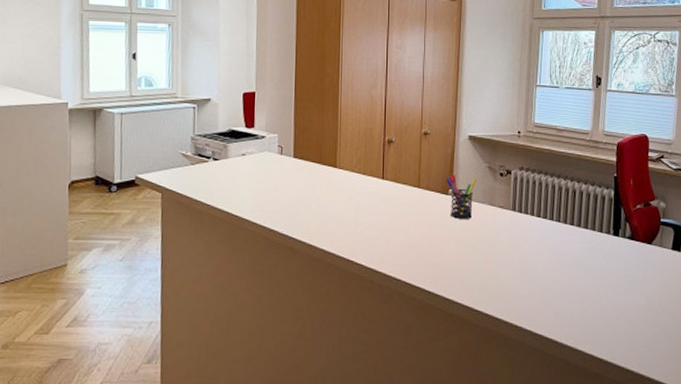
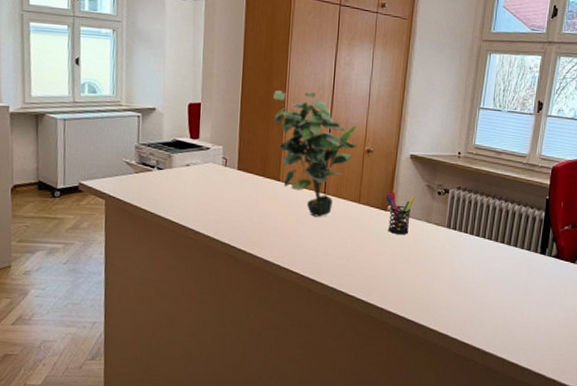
potted plant: none [327,76,414,203] -> present [273,90,357,217]

